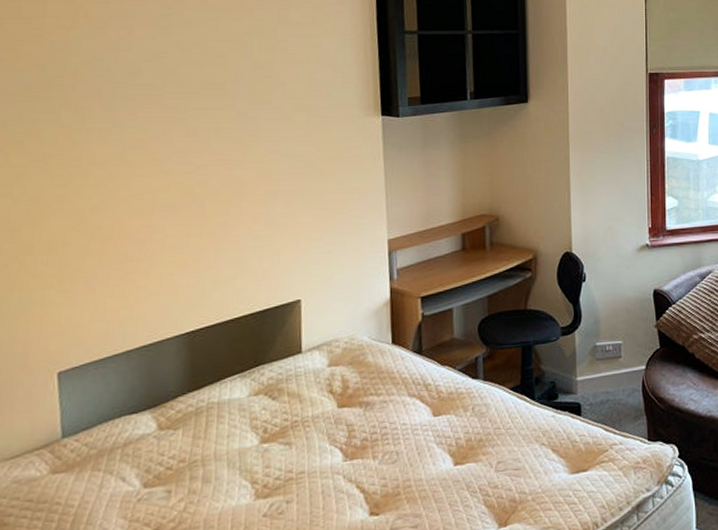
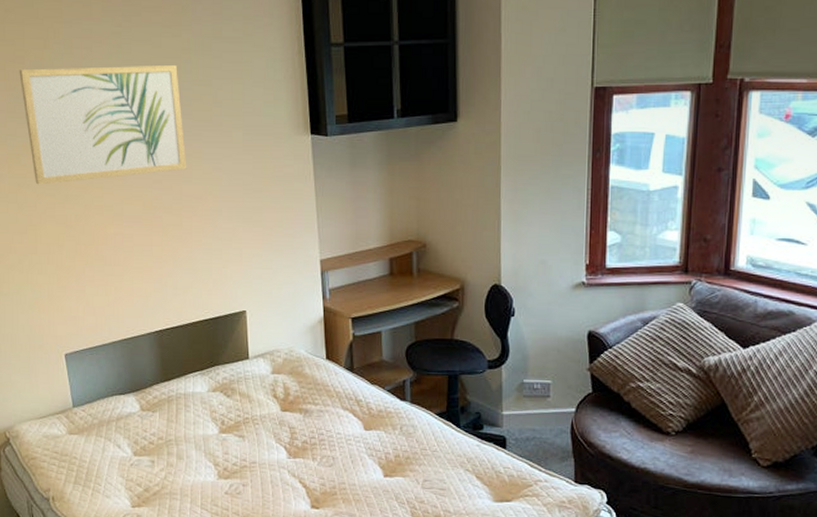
wall art: none [33,48,240,175] -> present [19,65,187,185]

